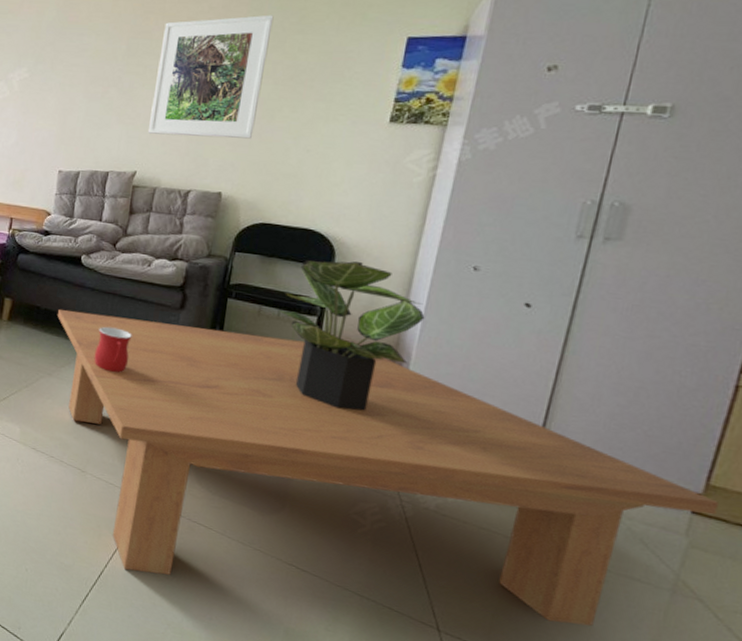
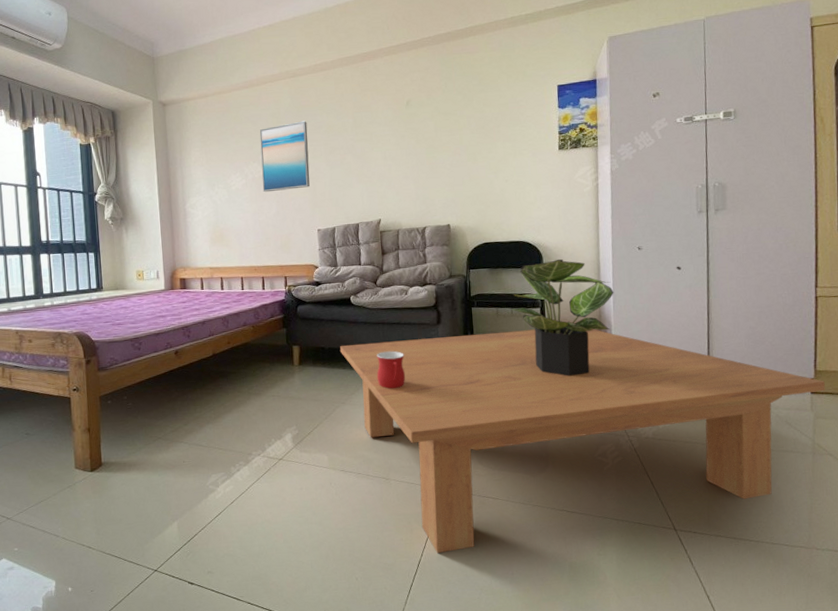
wall art: none [4,39,71,120] -> present [259,121,310,193]
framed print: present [147,15,274,139] -> none [379,81,464,187]

